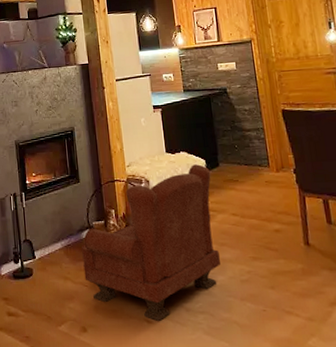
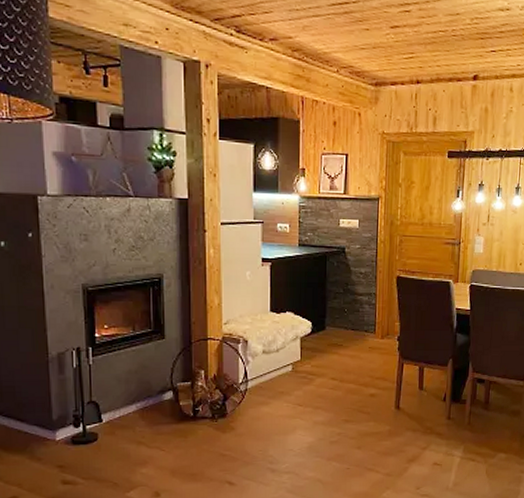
armchair: present [81,164,220,321] -> none [160,326,316,482]

